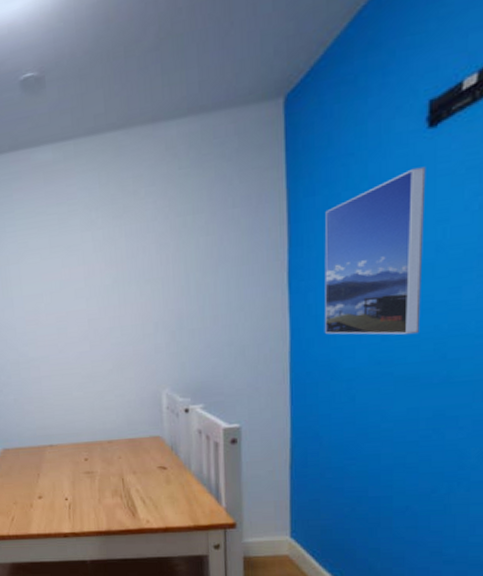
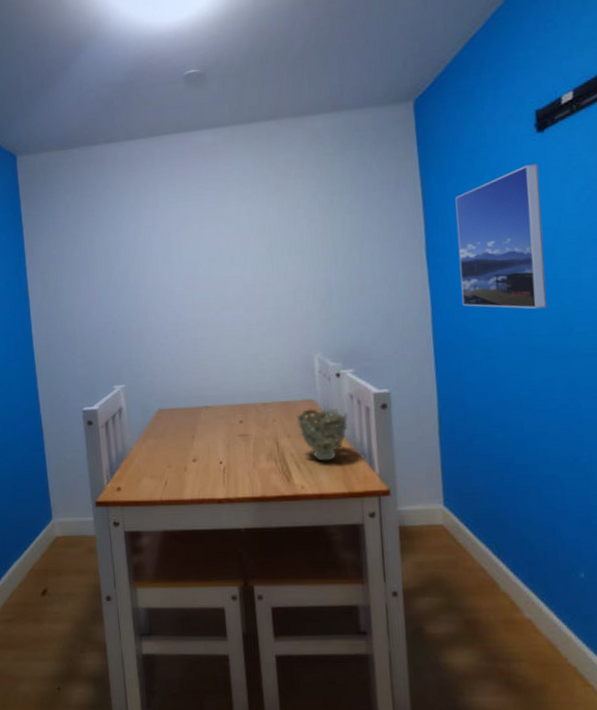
decorative bowl: none [142,444,196,497] -> present [296,408,349,462]

